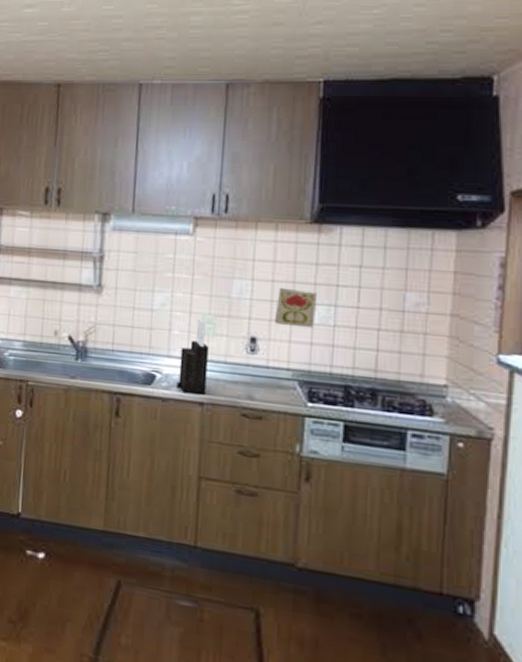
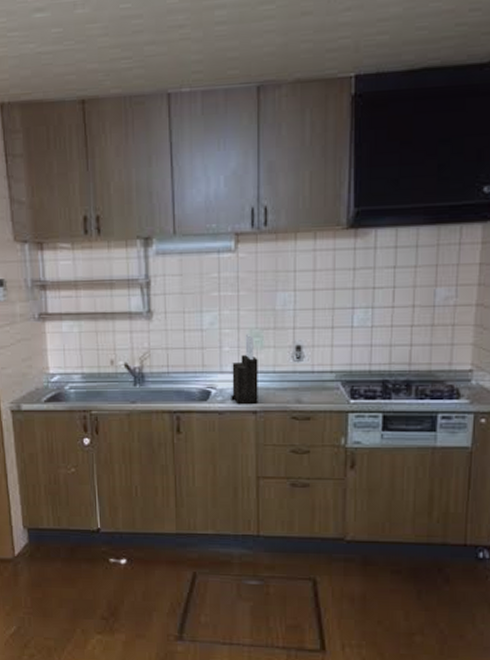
decorative tile: present [274,287,318,329] -> none [317,295,356,332]

